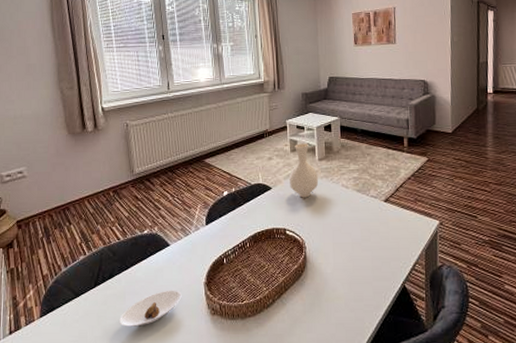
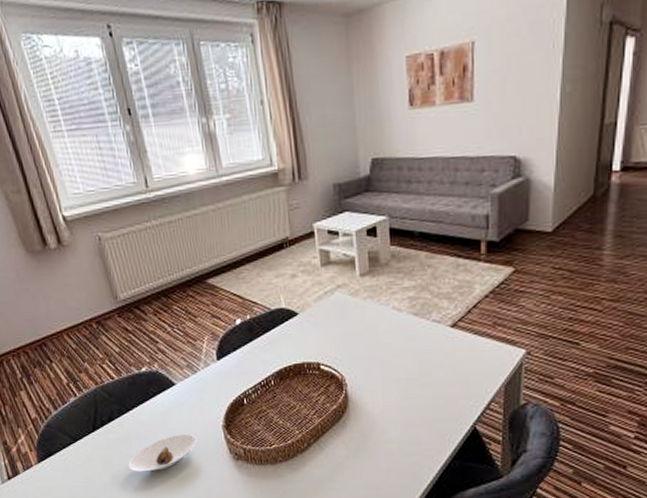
vase: present [288,143,319,198] -> none [320,254,361,325]

